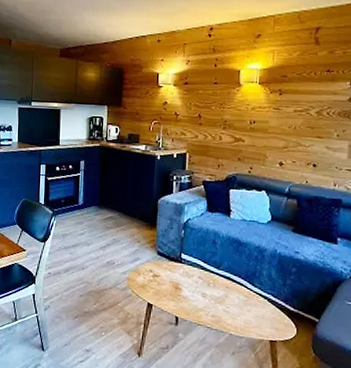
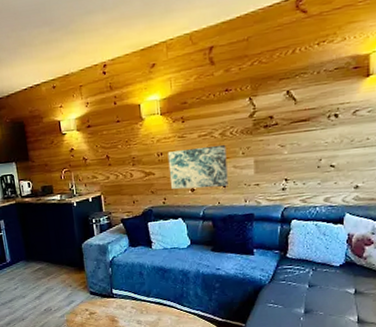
wall art: none [258,121,321,166] -> present [167,144,228,190]

